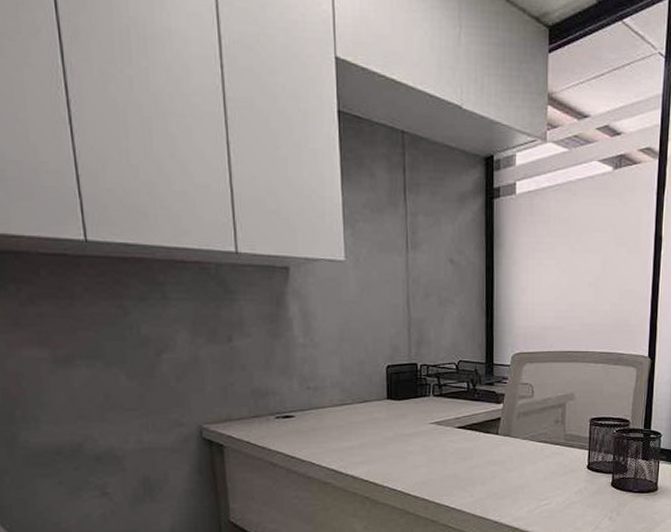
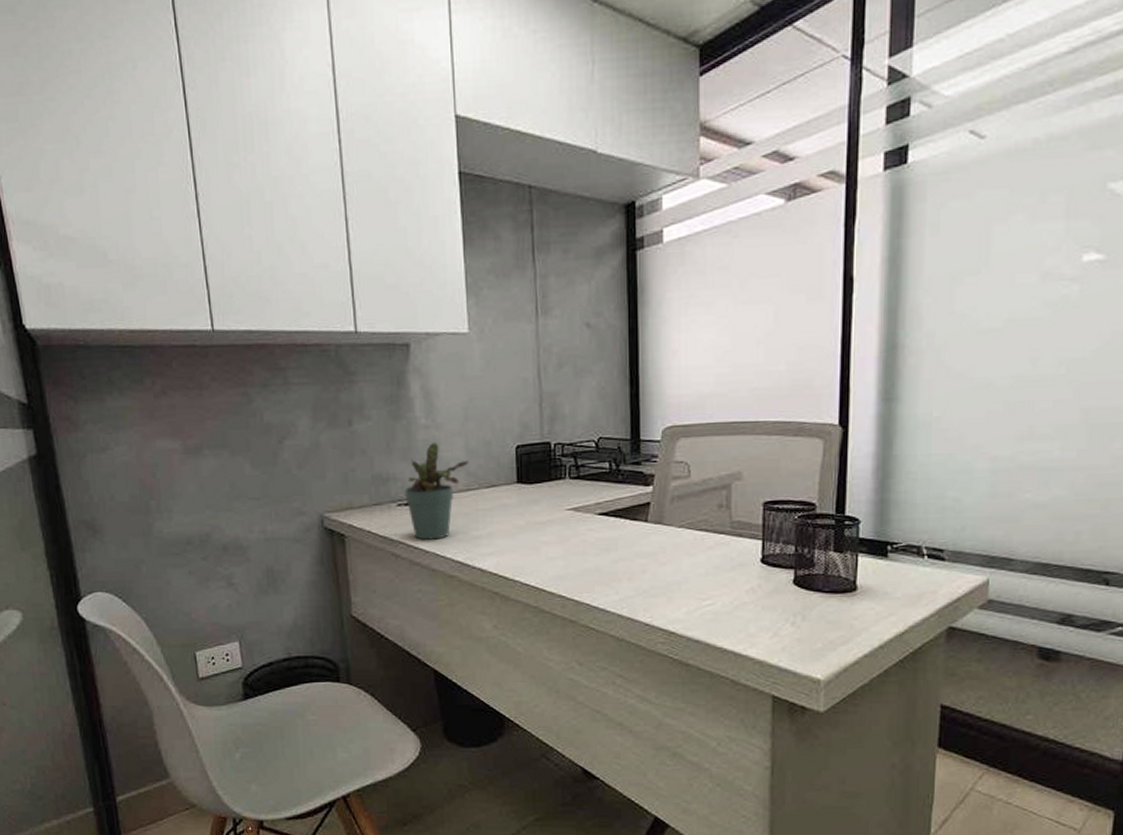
potted plant: none [283,359,343,450] -> present [404,441,469,540]

